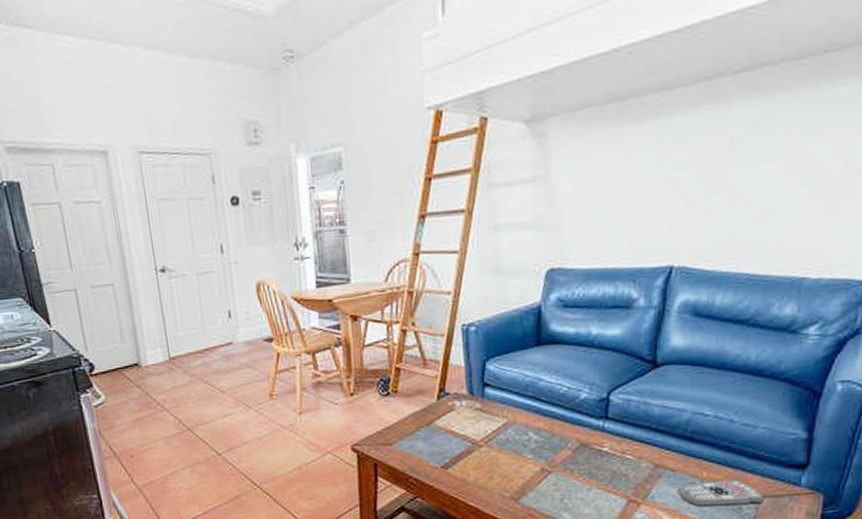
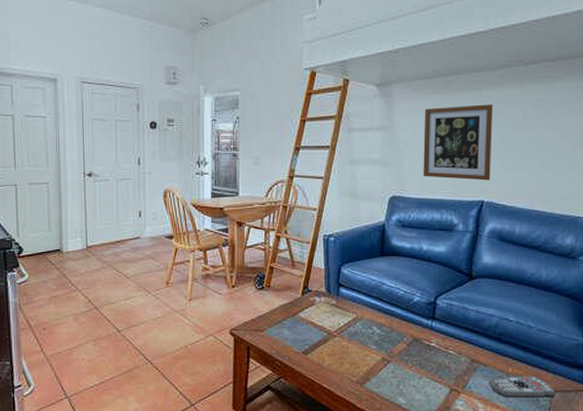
wall art: none [590,134,689,241] -> present [423,104,494,181]

